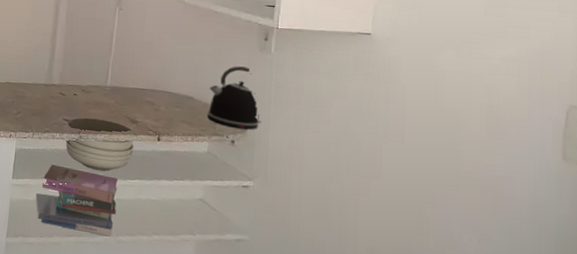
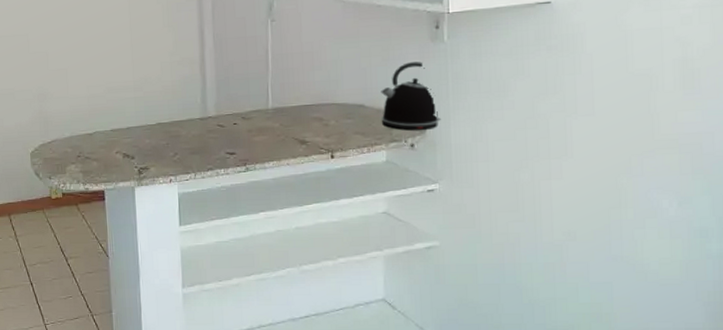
books: present [35,164,118,237] -> none [207,203,297,268]
bowl: present [65,117,135,171] -> none [230,145,307,202]

